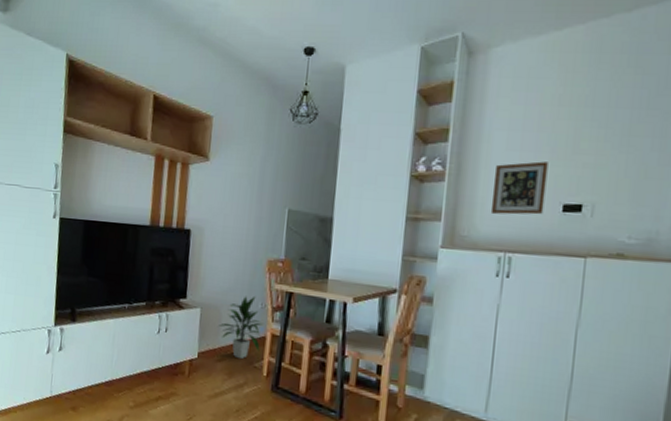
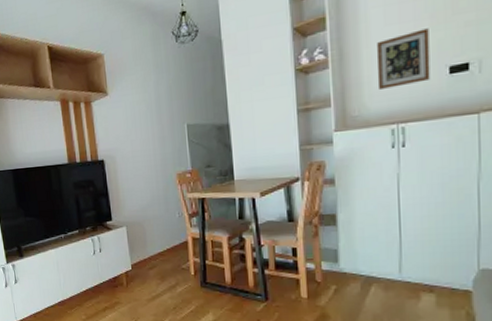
indoor plant: present [218,295,262,360] -> none [144,207,184,264]

